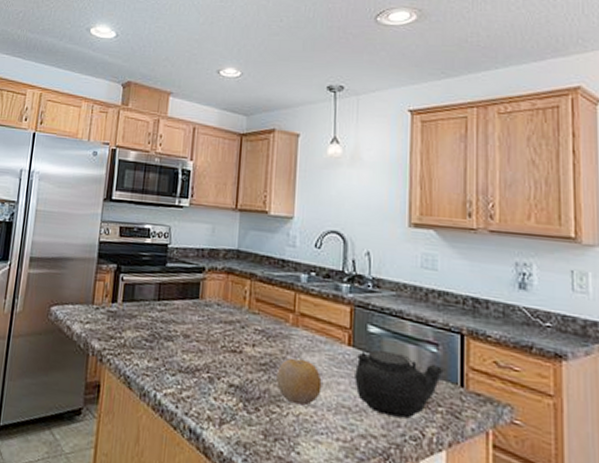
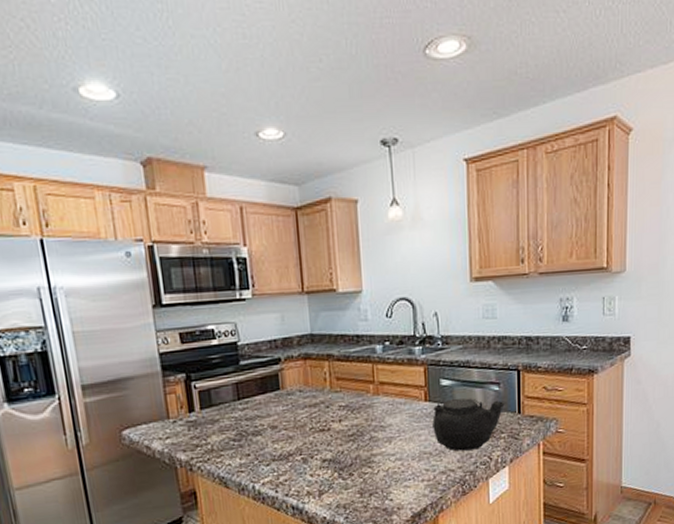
fruit: present [276,359,322,406] -> none [365,422,406,462]

